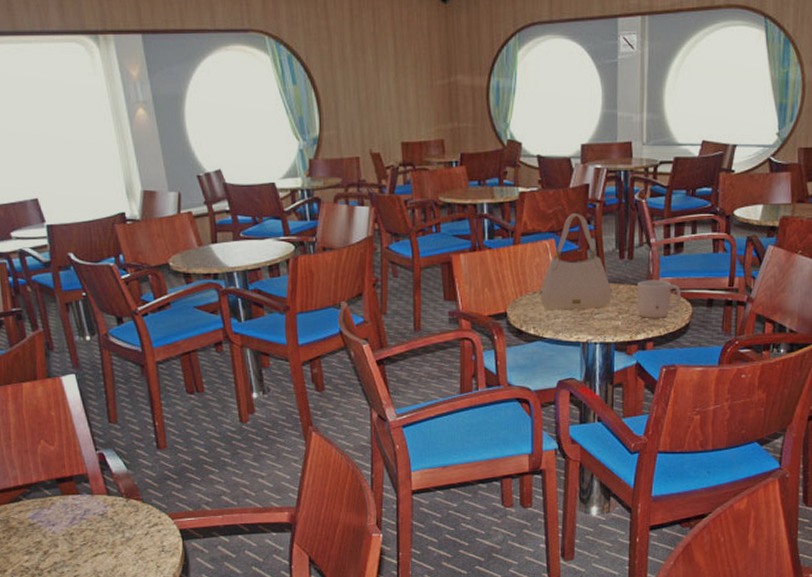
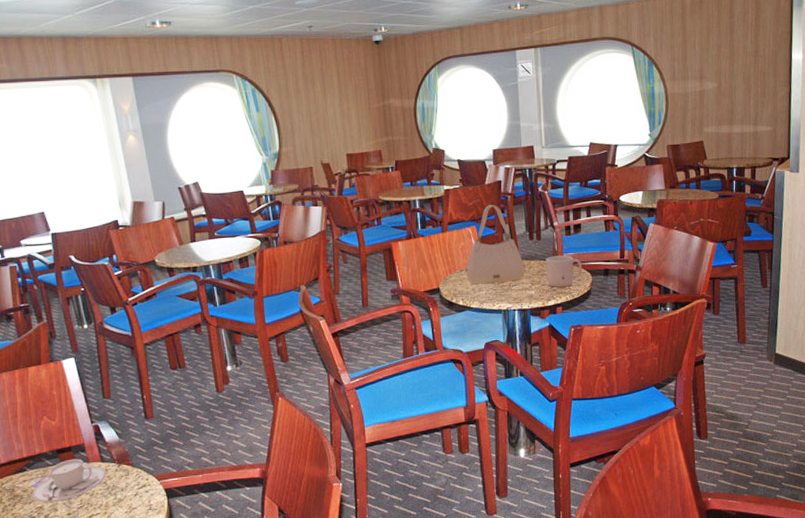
teacup: none [29,490,114,537] -> present [32,458,107,503]

